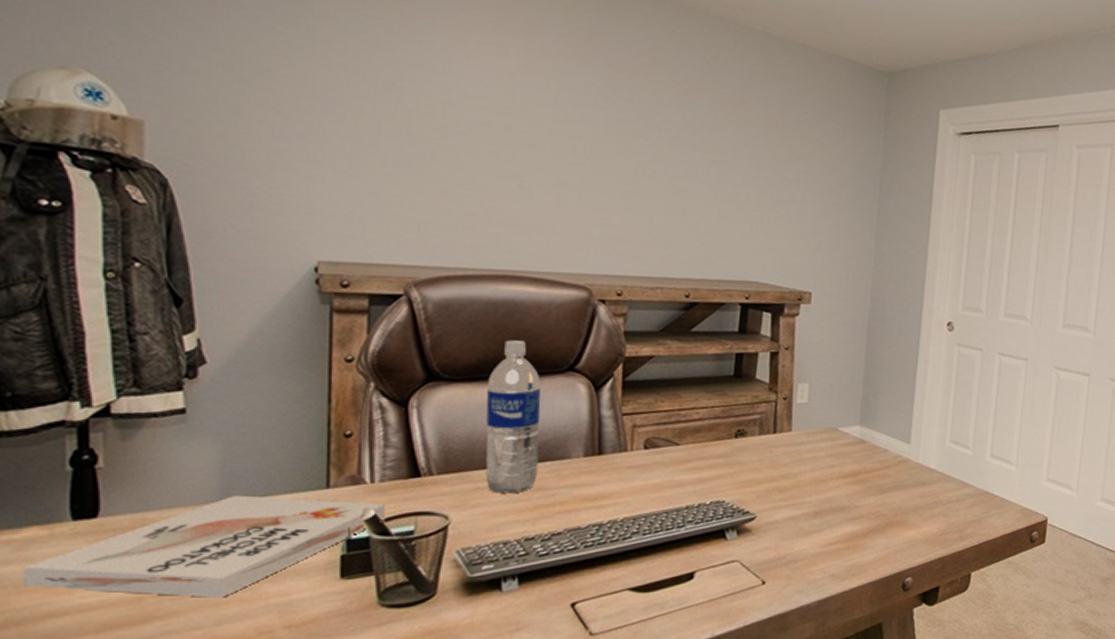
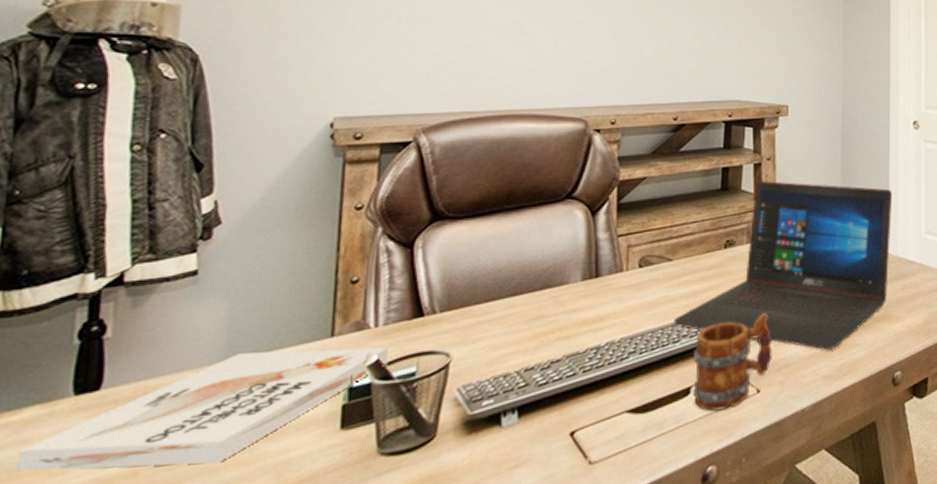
water bottle: present [485,340,541,494] -> none [487,174,541,326]
laptop: none [679,370,919,551] -> present [674,180,893,351]
mug: none [696,507,781,598] -> present [693,313,772,412]

